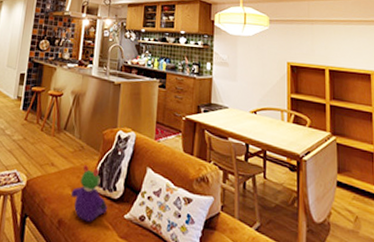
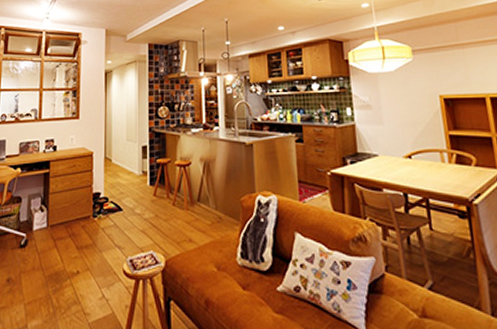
stuffed toy: present [70,165,107,222] -> none [214,237,257,299]

